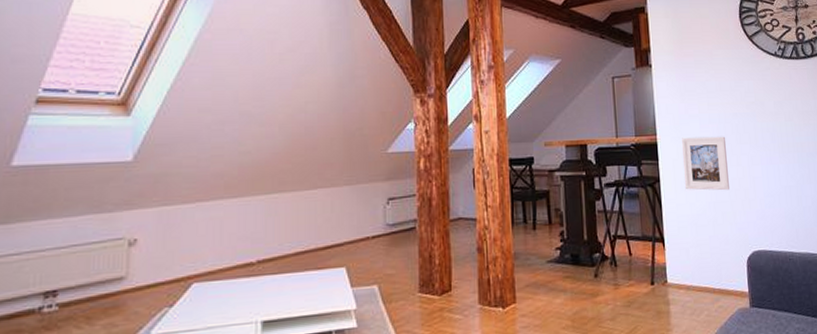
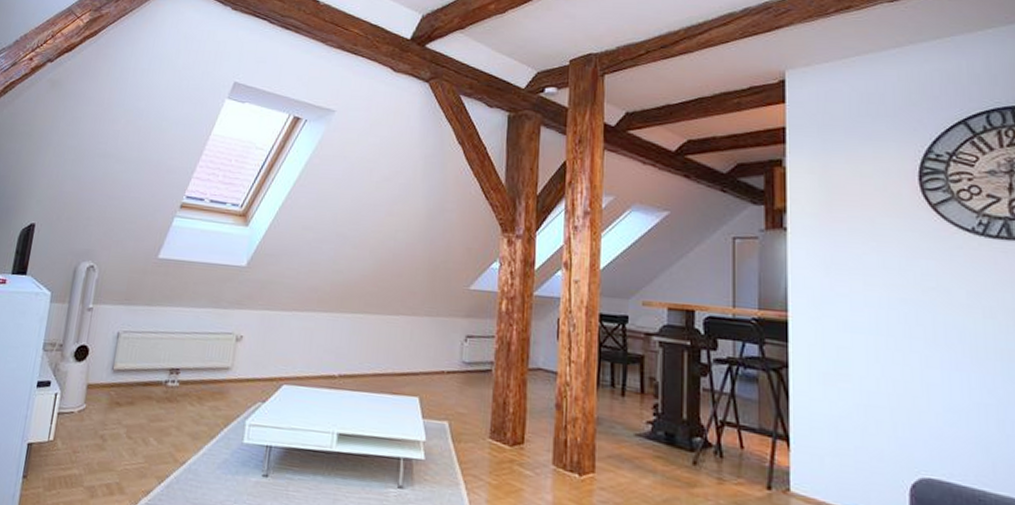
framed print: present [682,136,730,191] -> none [822,319,889,394]

